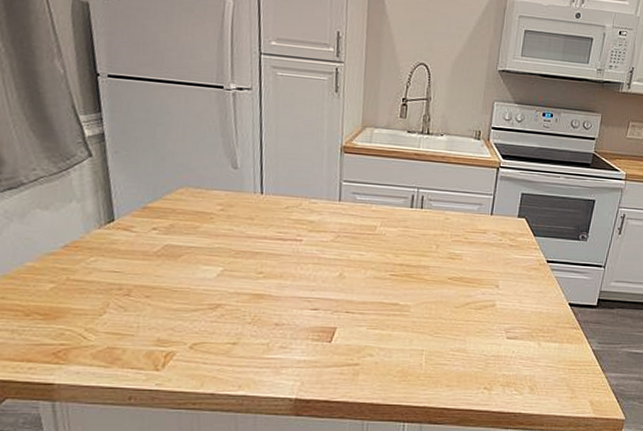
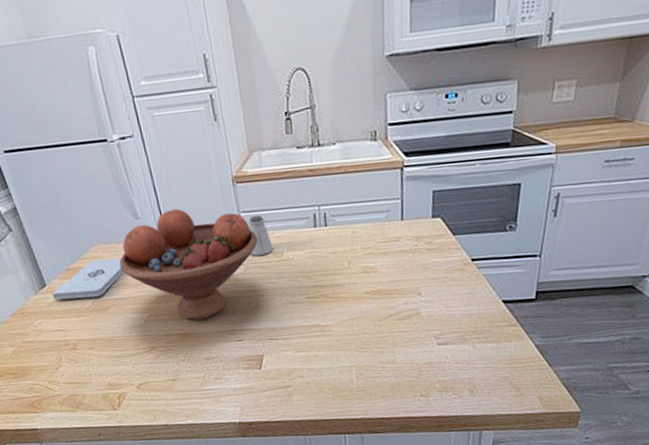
notepad: none [118,202,208,242] -> present [51,258,124,300]
fruit bowl: none [204,166,354,282] -> present [119,209,258,320]
saltshaker: none [344,186,368,226] -> present [248,215,273,256]

